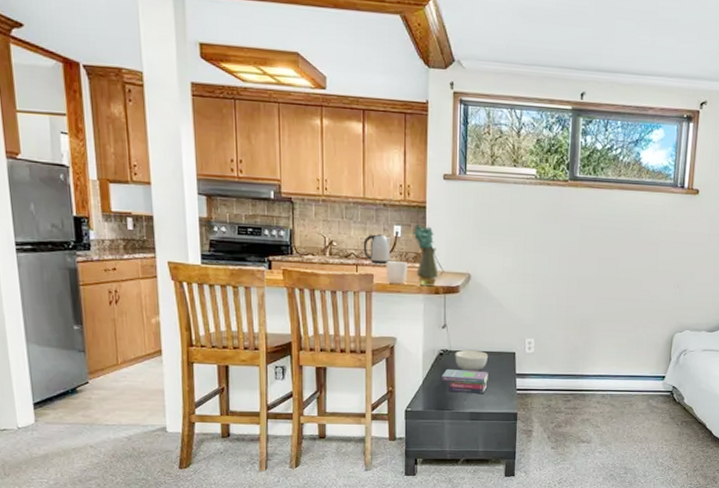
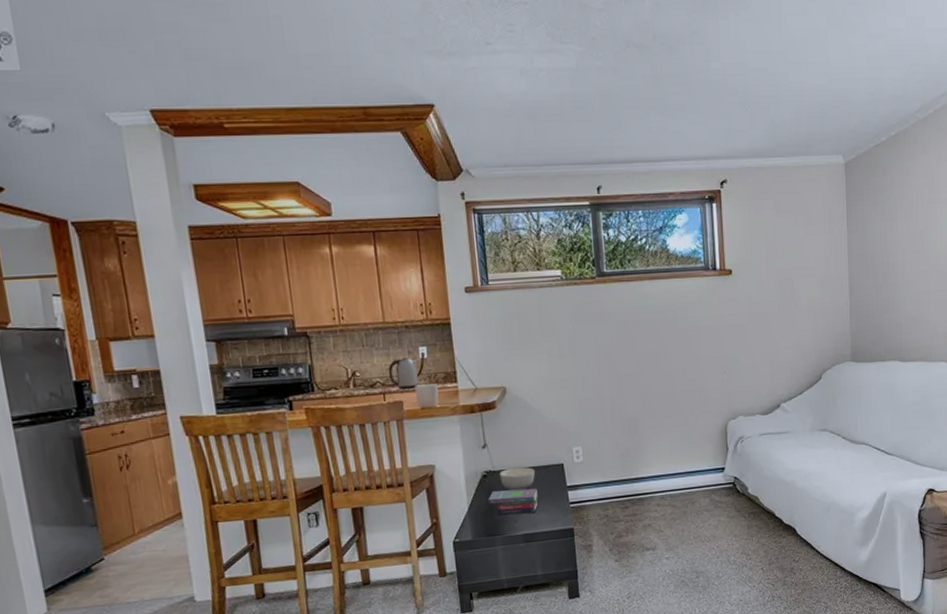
vase: present [413,223,439,287] -> none [439,341,472,407]

